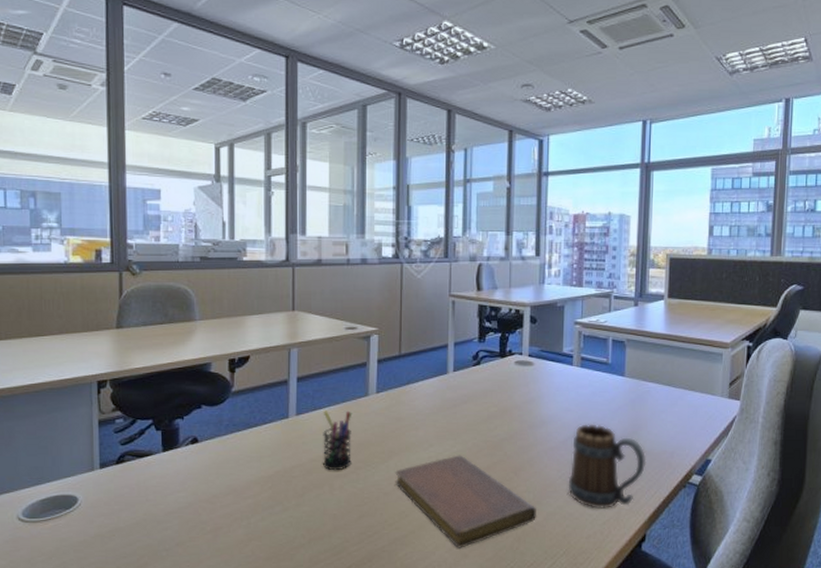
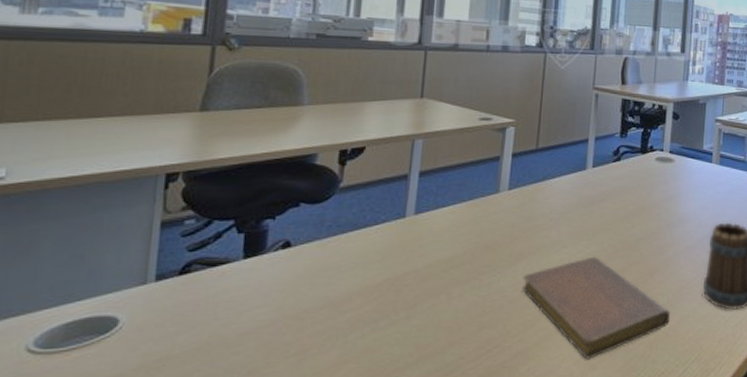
pen holder: present [322,410,353,471] -> none [440,209,480,277]

